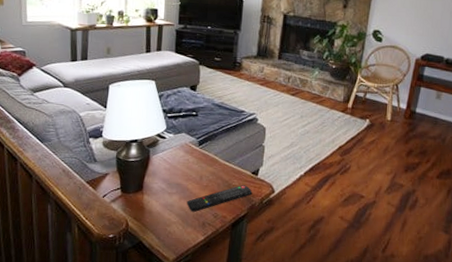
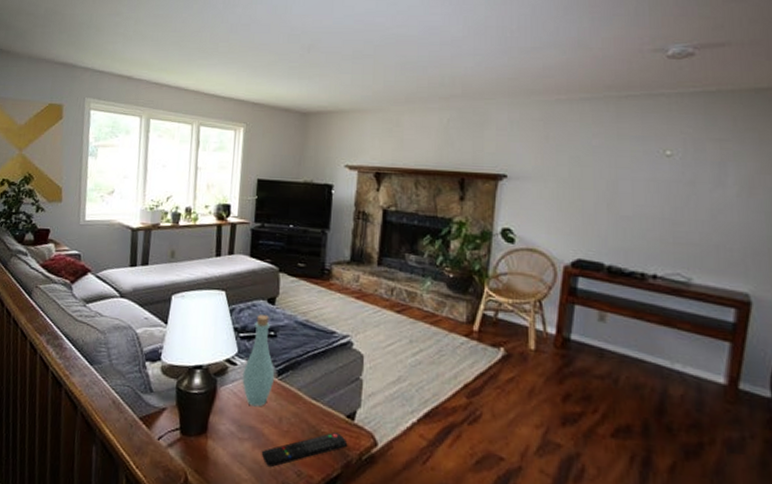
bottle: none [170,99,197,169] -> present [242,315,275,407]

